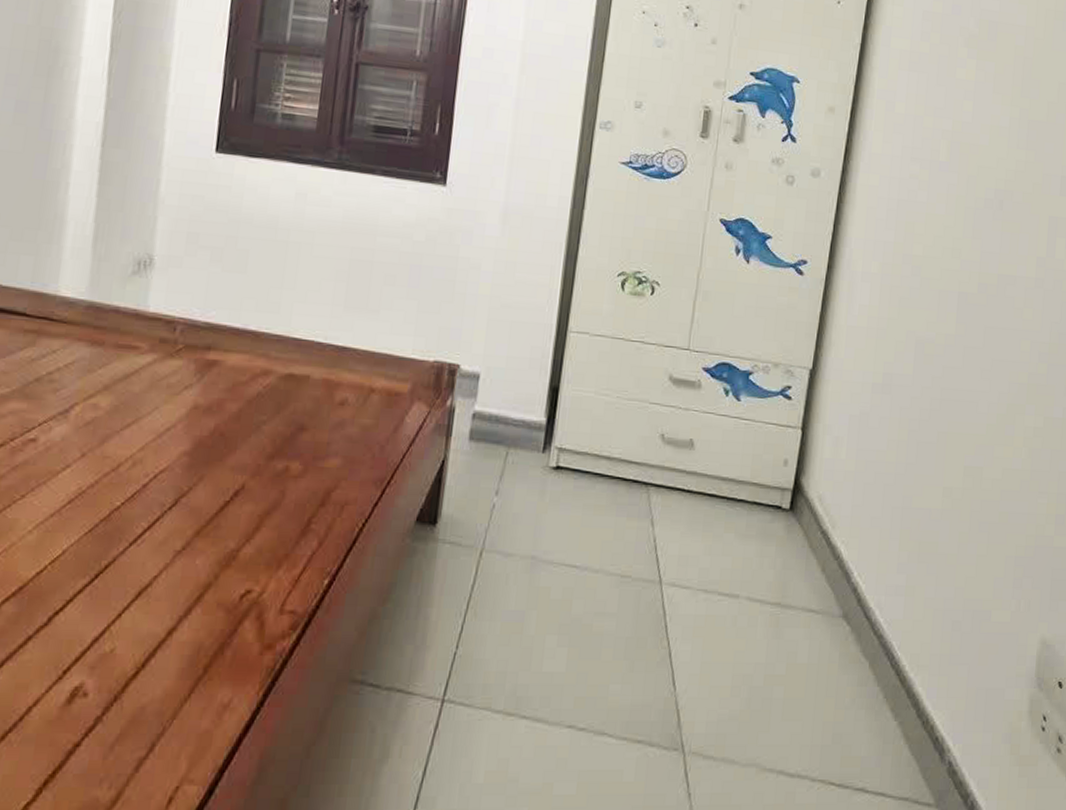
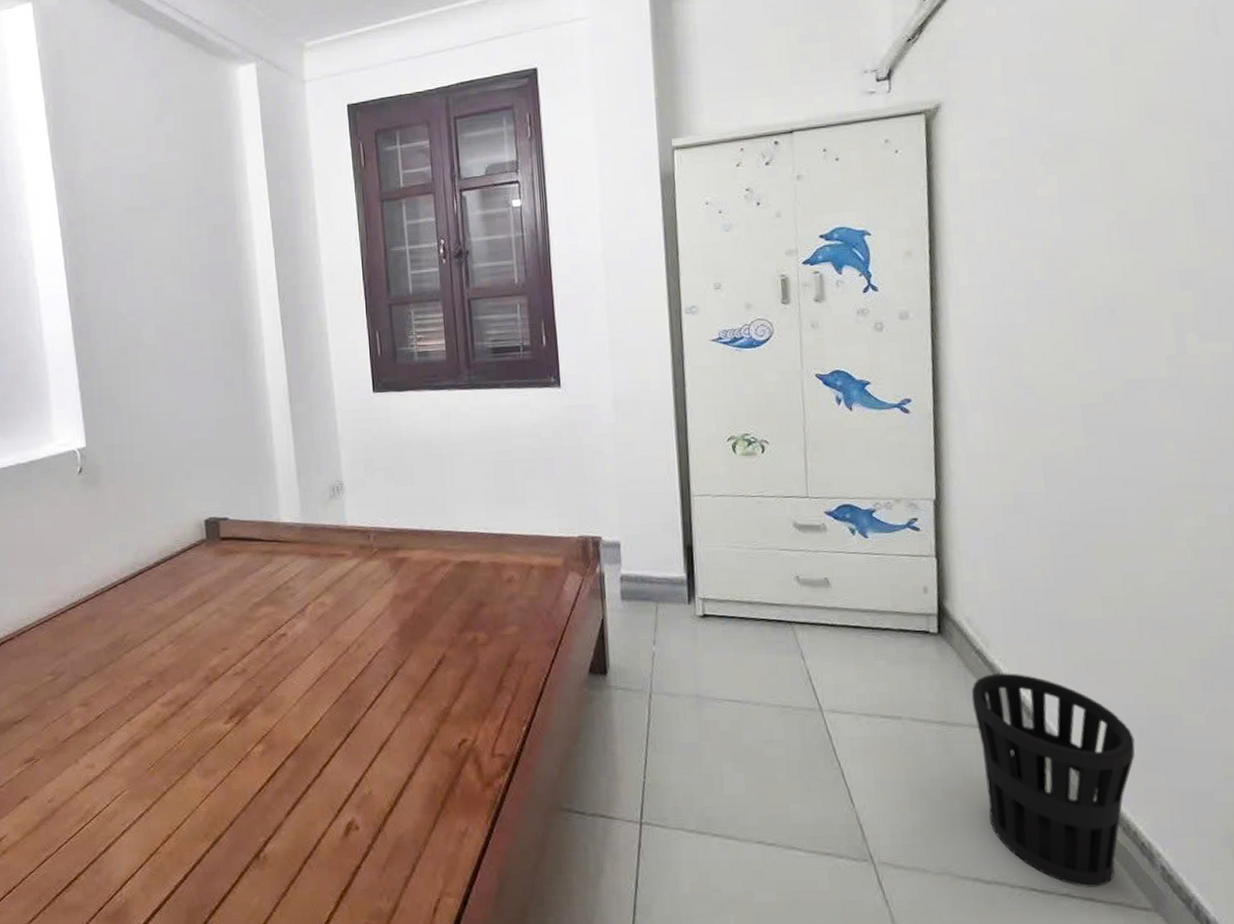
wastebasket: none [804,556,948,782] -> present [971,673,1135,887]

